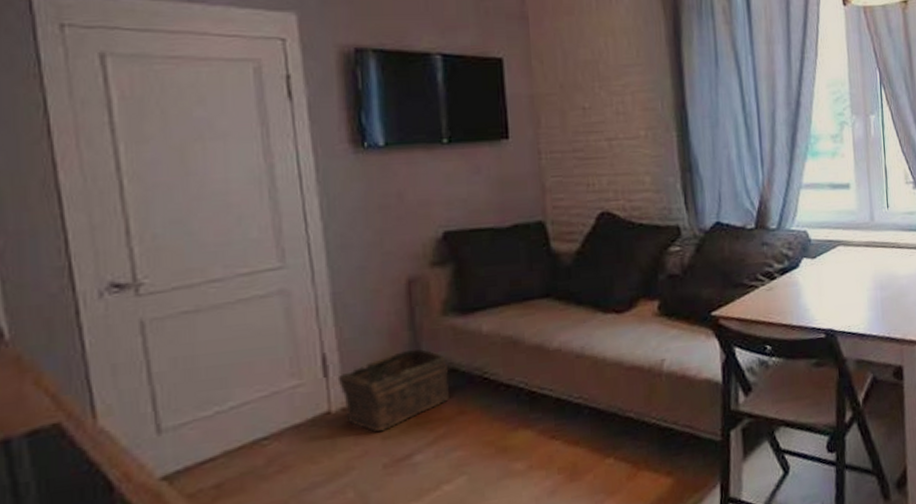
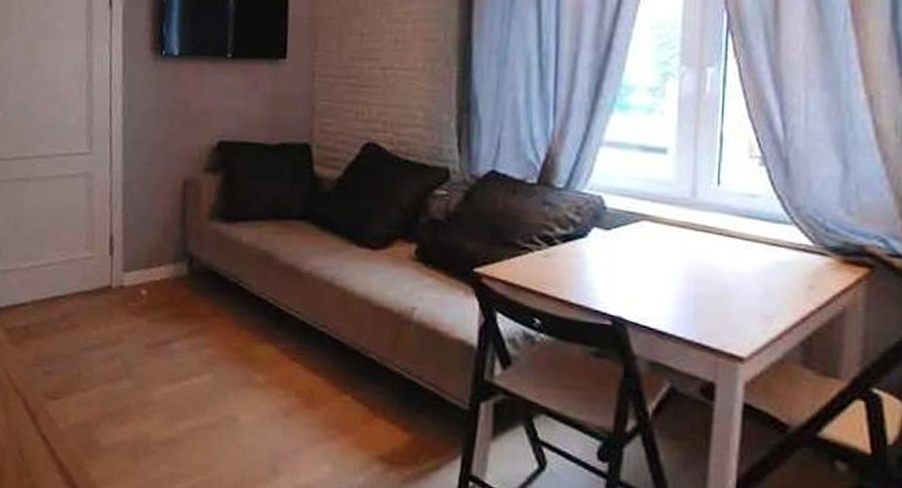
basket: present [337,348,449,432] -> none [119,244,209,314]

